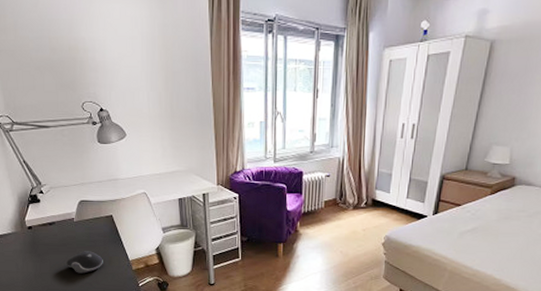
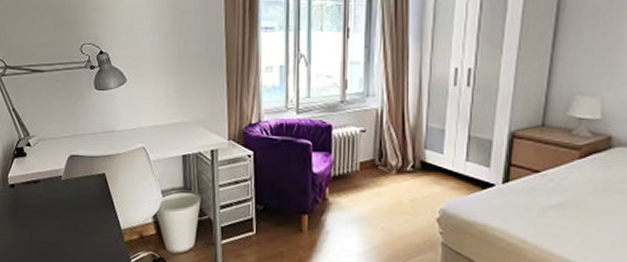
computer mouse: present [66,251,103,274] -> none [49,216,91,244]

